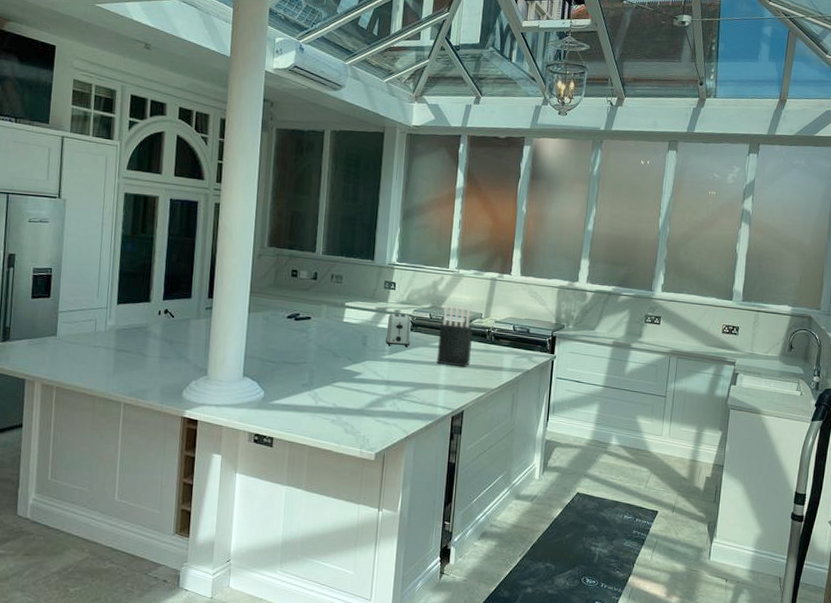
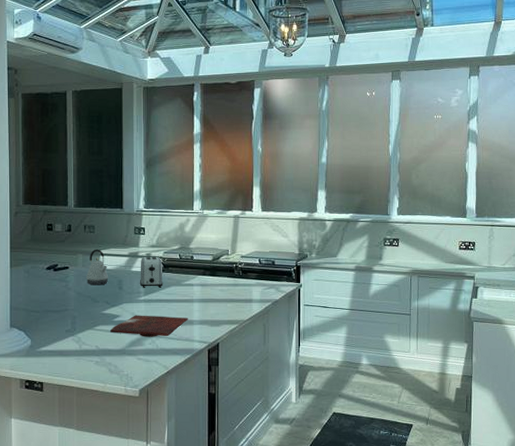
kettle: none [328,301,353,340] -> present [85,249,109,286]
cutting board: none [349,374,434,399] -> present [109,315,188,337]
knife block: present [436,304,472,367] -> none [189,244,222,302]

